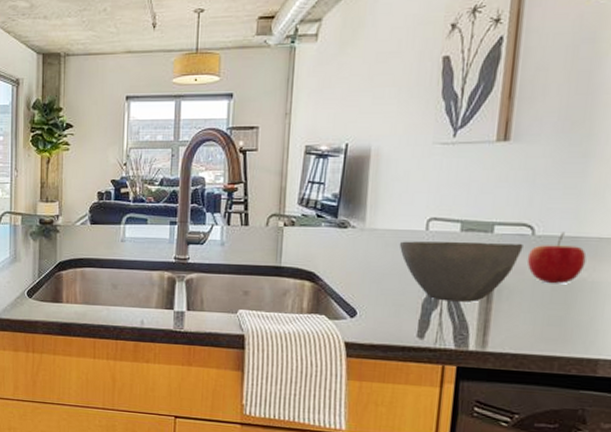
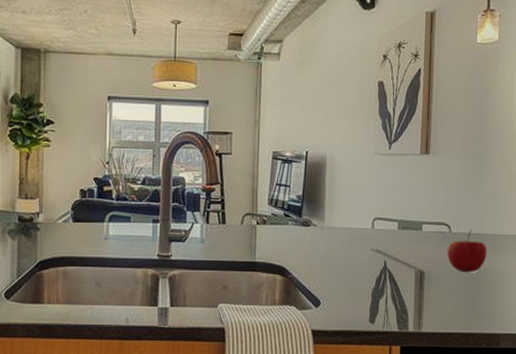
bowl: present [399,241,523,302] -> none [352,237,444,290]

